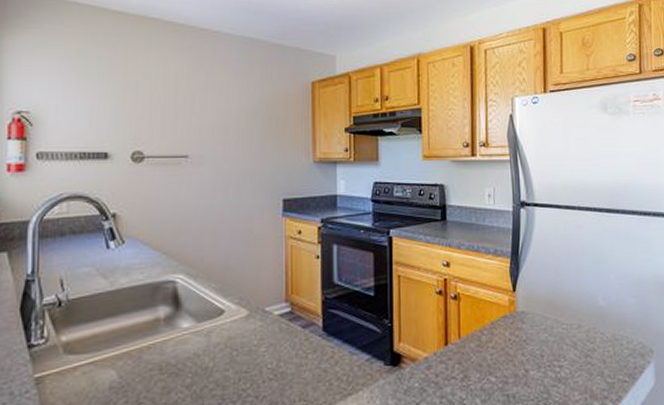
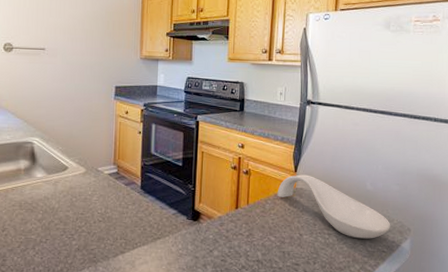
spoon rest: none [494,293,631,369] -> present [277,174,391,239]

